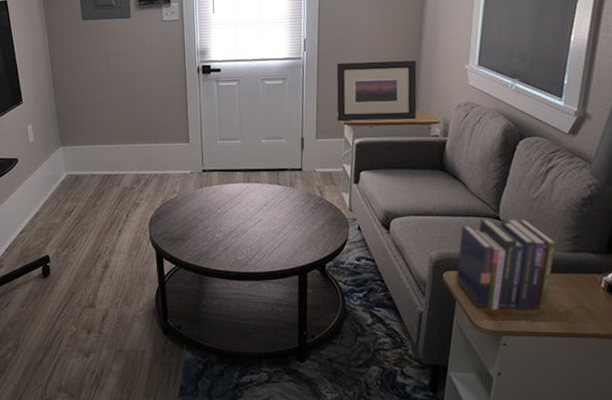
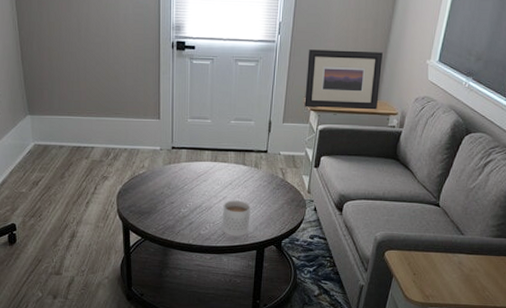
mug: none [259,222,289,261] -> present [221,200,251,237]
books: present [456,219,556,312] -> none [395,205,483,287]

